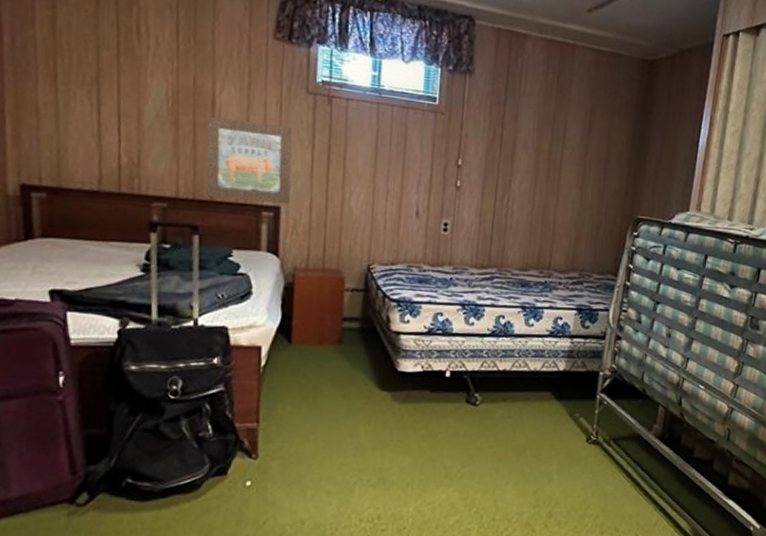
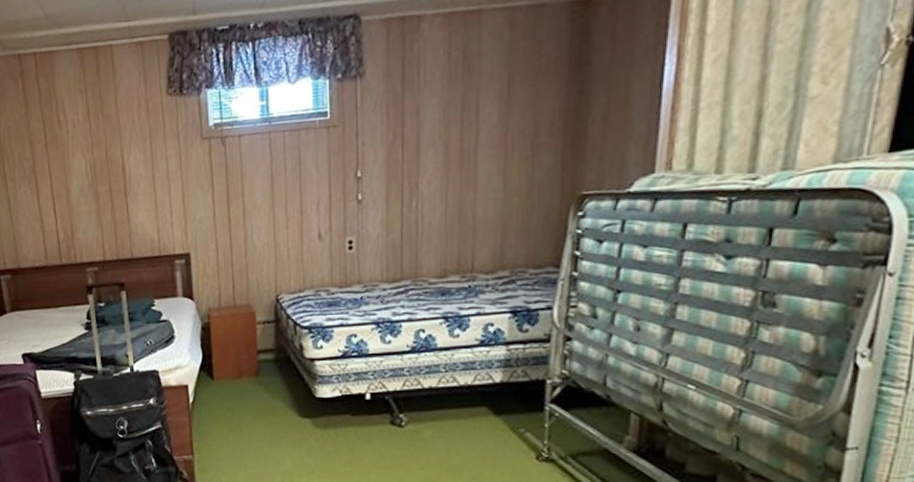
wall art: present [206,116,293,204] -> none [121,175,198,255]

